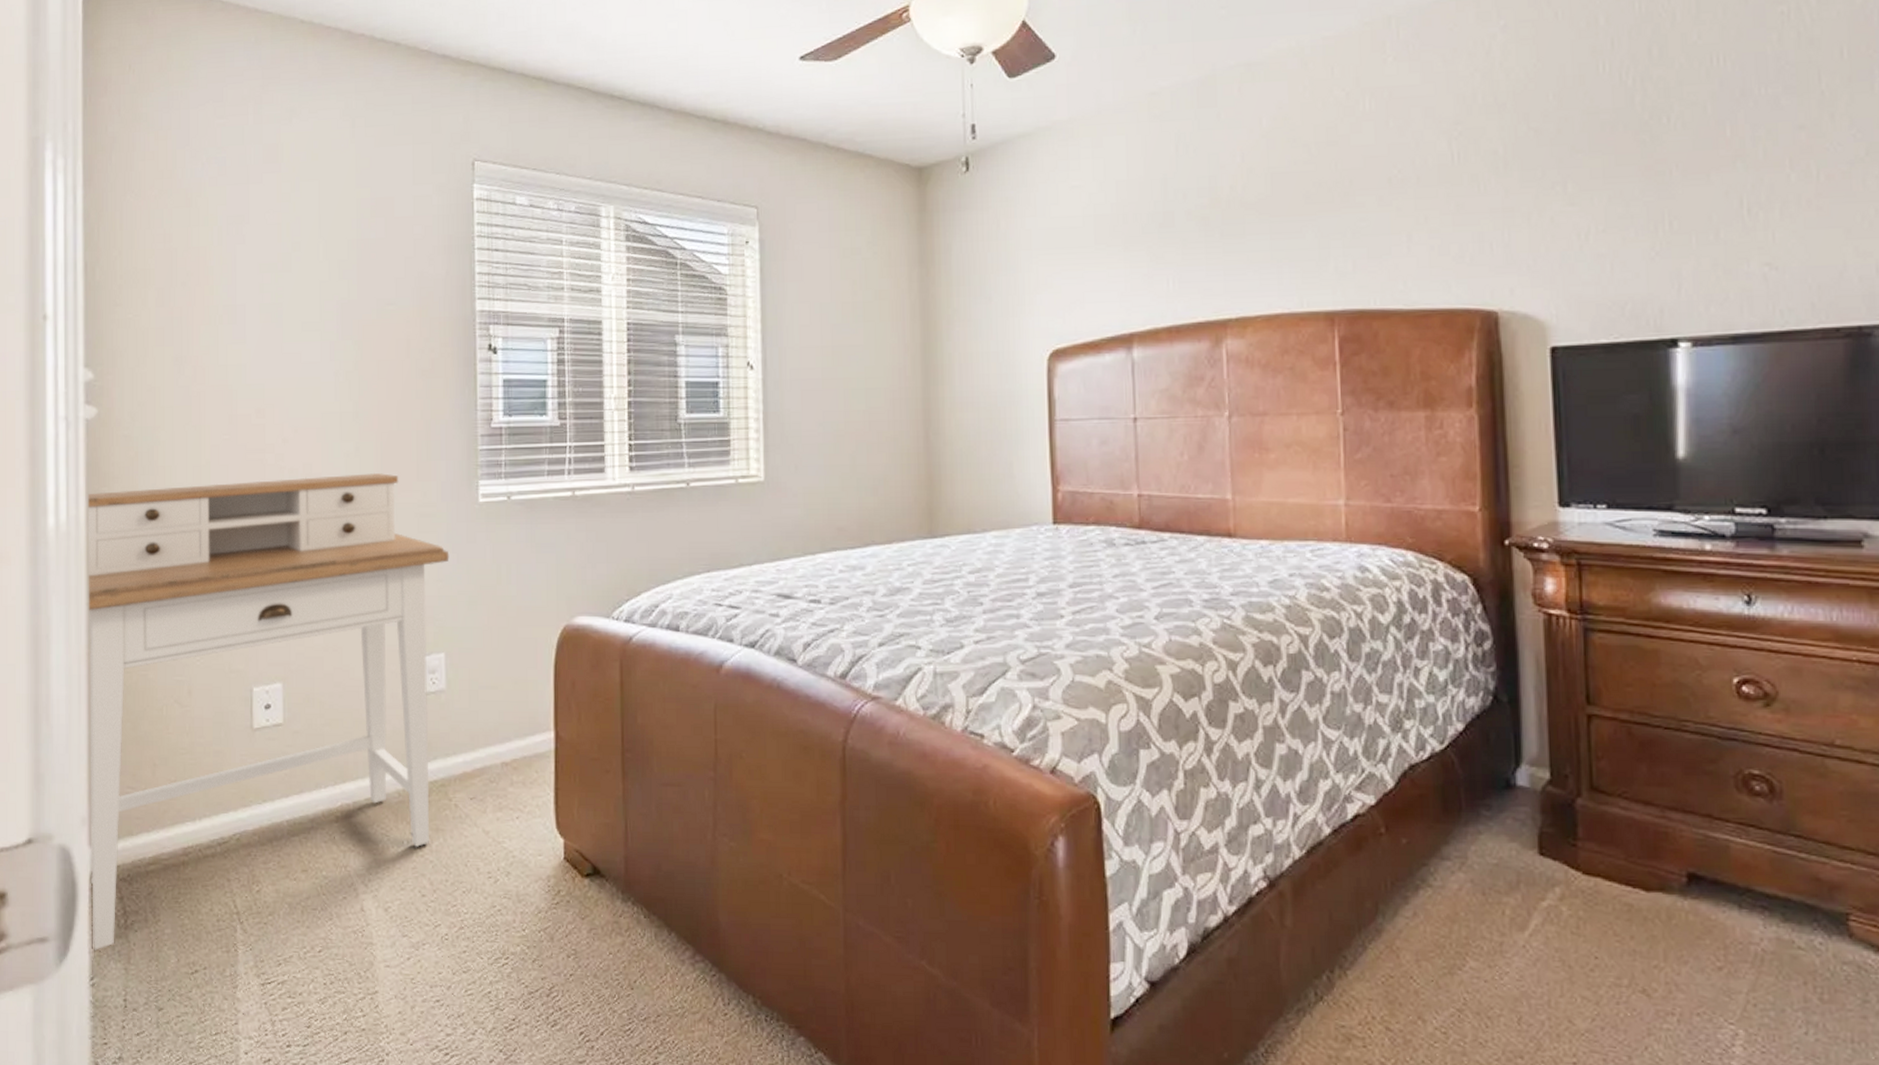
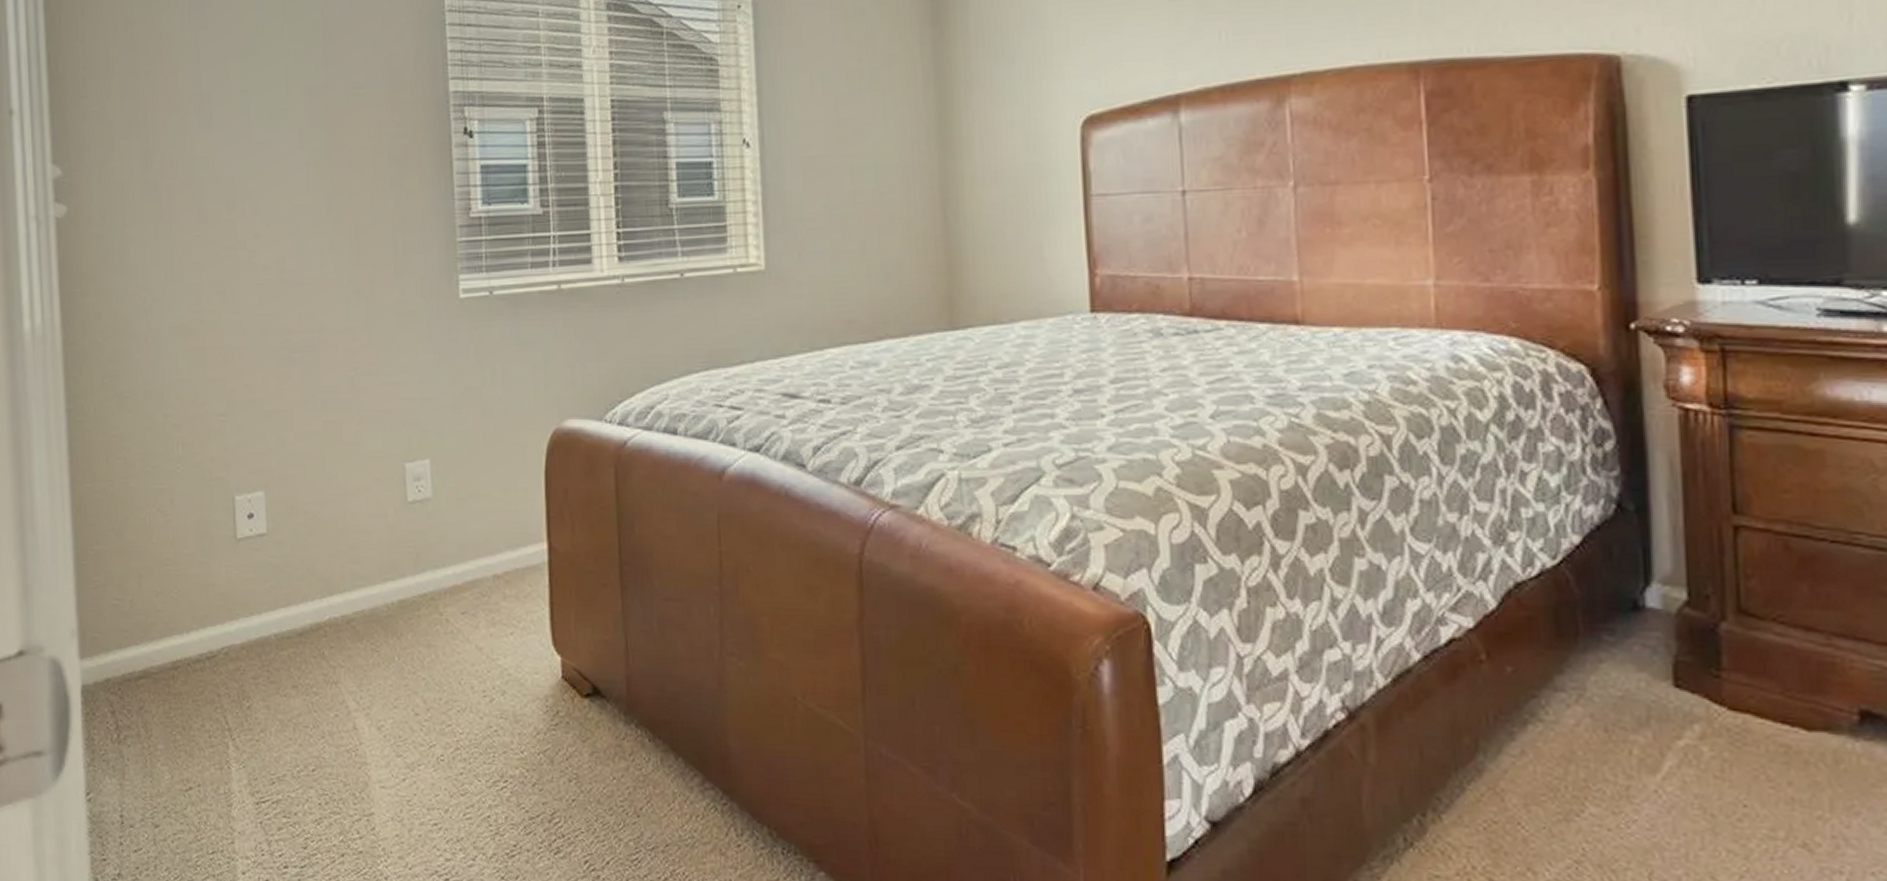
desk: present [87,472,450,950] -> none [61,268,431,765]

